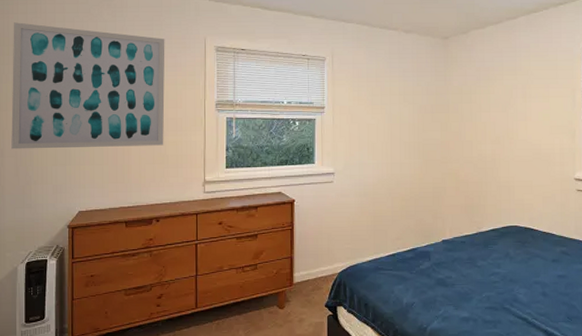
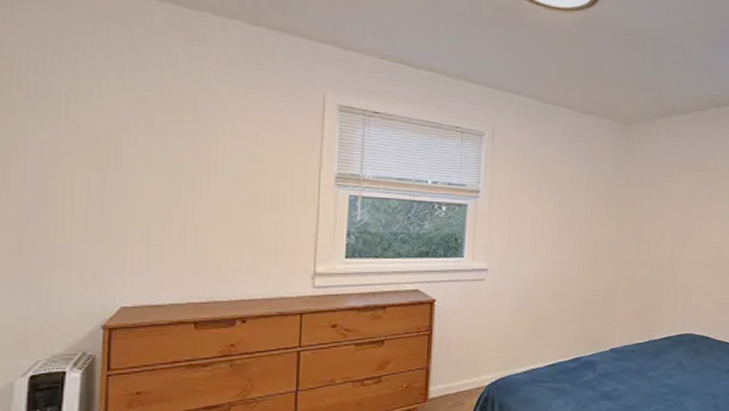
wall art: present [11,22,165,150] -> none [10,40,266,226]

